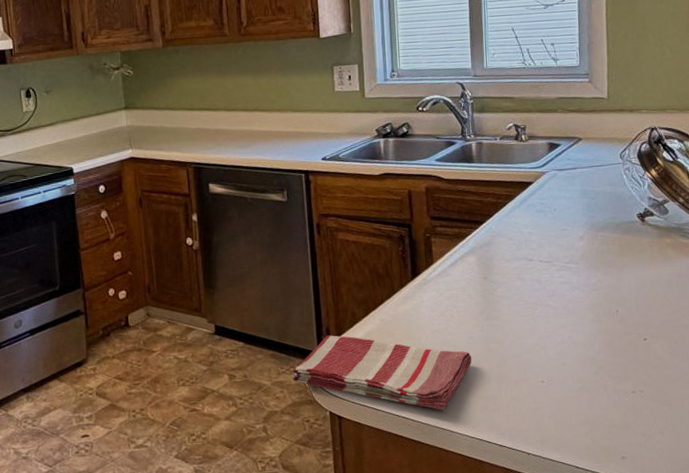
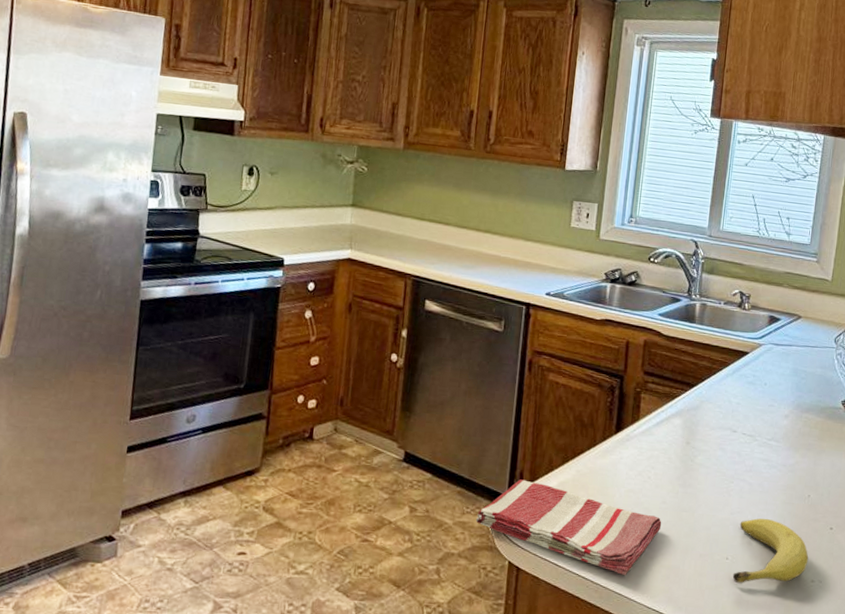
fruit: none [550,338,626,404] -> present [732,518,809,584]

